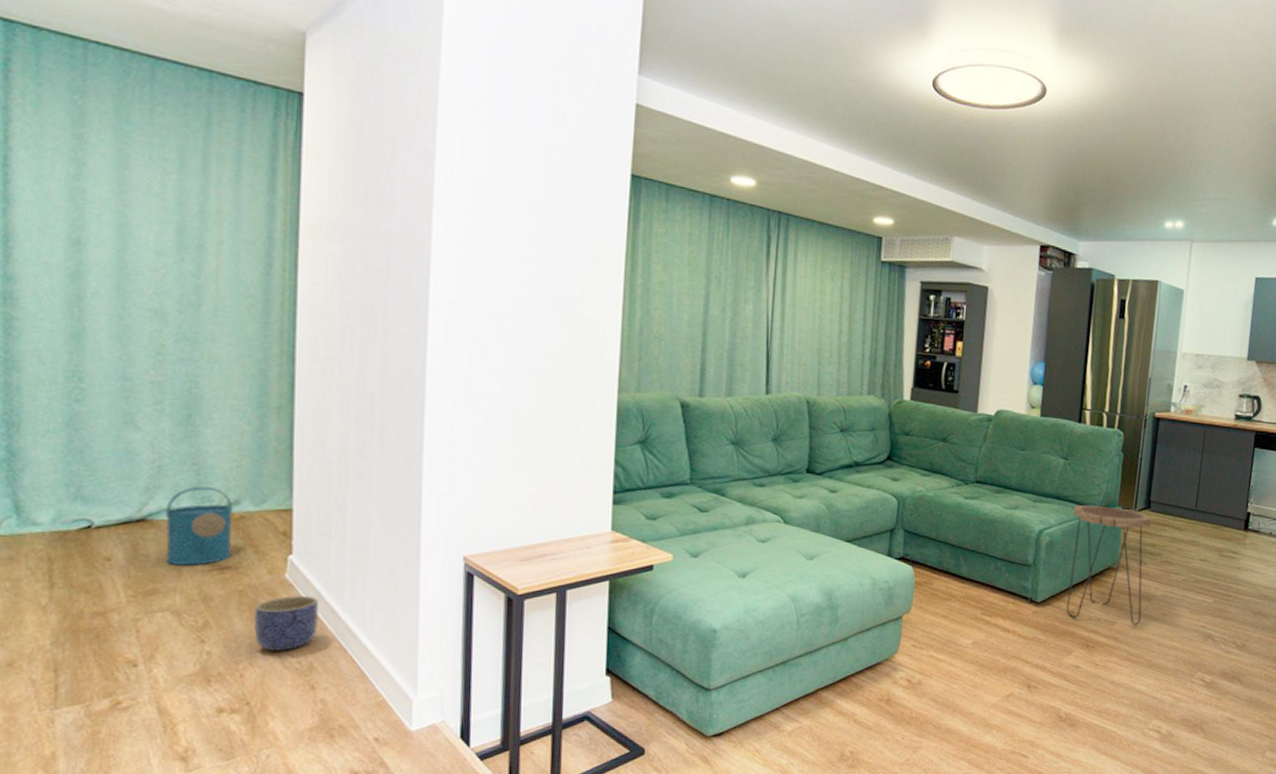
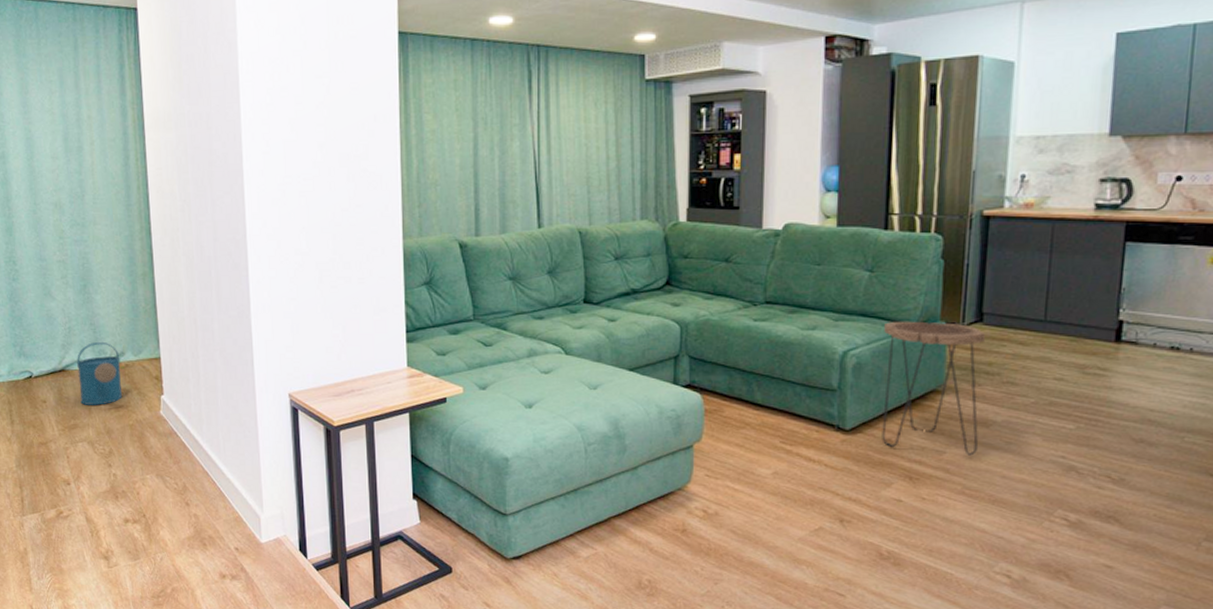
planter: present [253,595,319,651] -> none [141,428,187,474]

